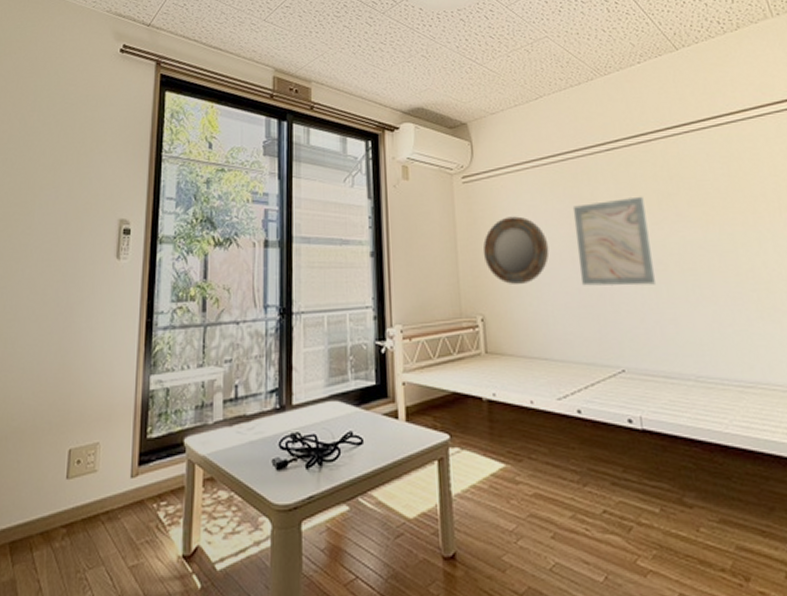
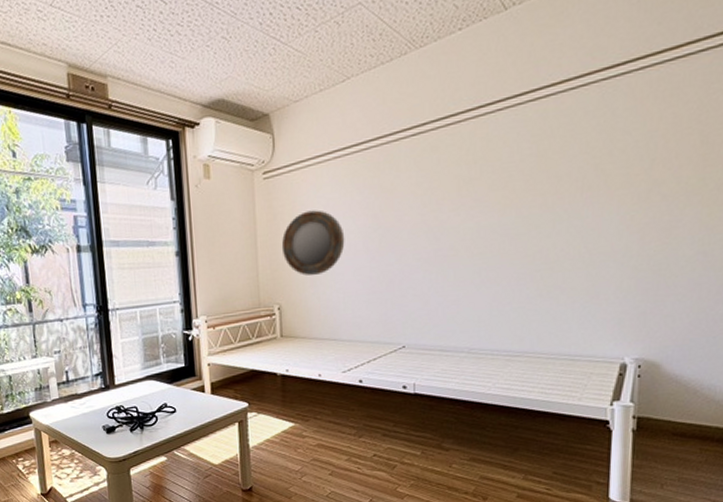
wall art: present [572,196,657,287] -> none [371,182,445,274]

